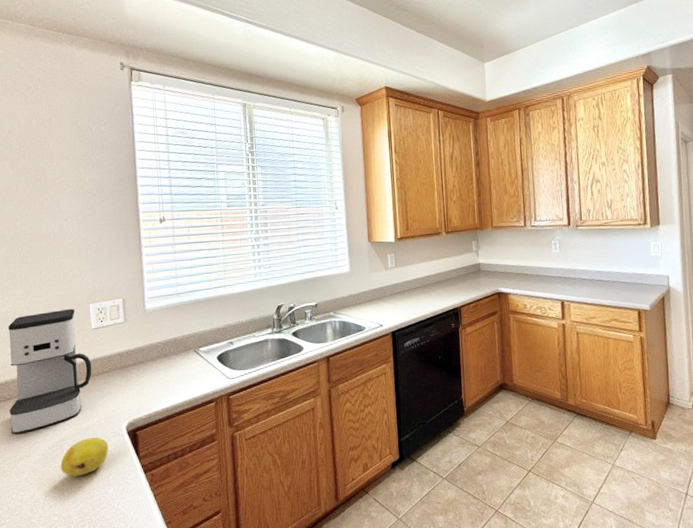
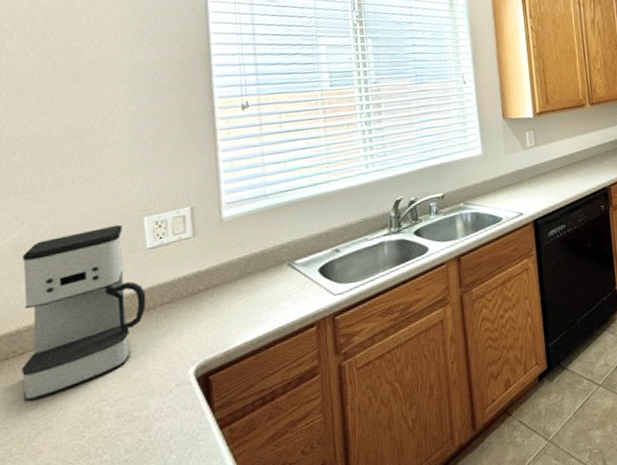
fruit: present [60,436,109,477] -> none [98,390,170,449]

